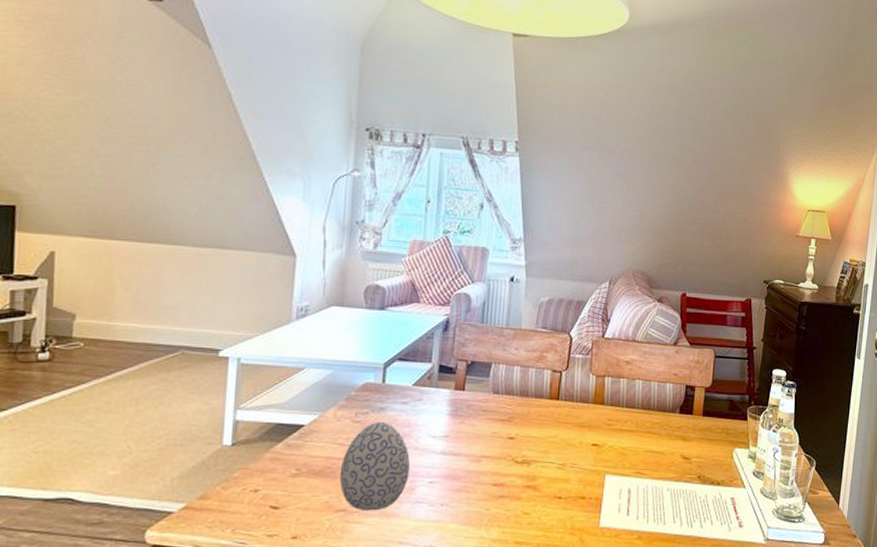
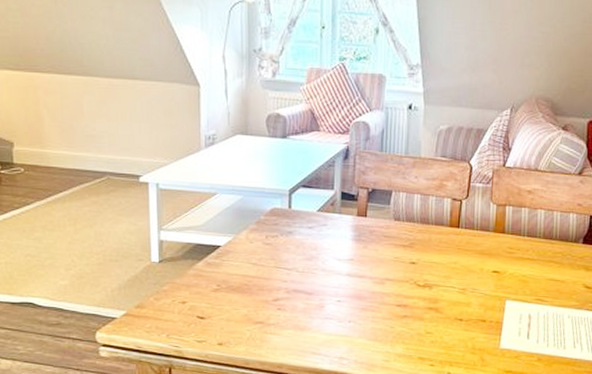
decorative egg: present [339,421,410,511] -> none [255,244,318,324]

